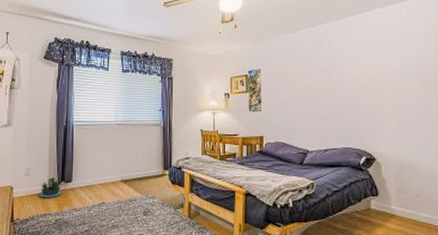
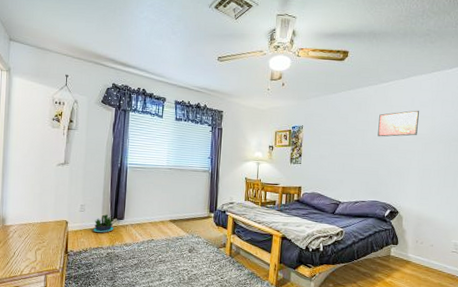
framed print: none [344,44,389,76] -> present [377,110,419,137]

